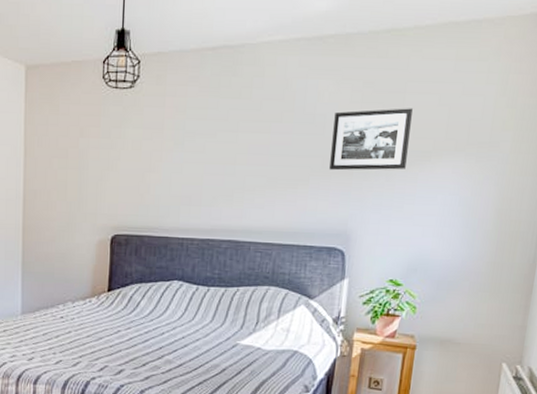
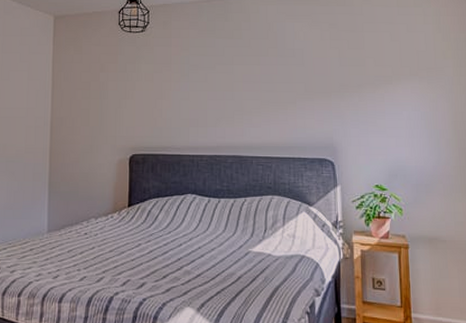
picture frame: present [329,108,413,171] -> none [310,43,373,94]

